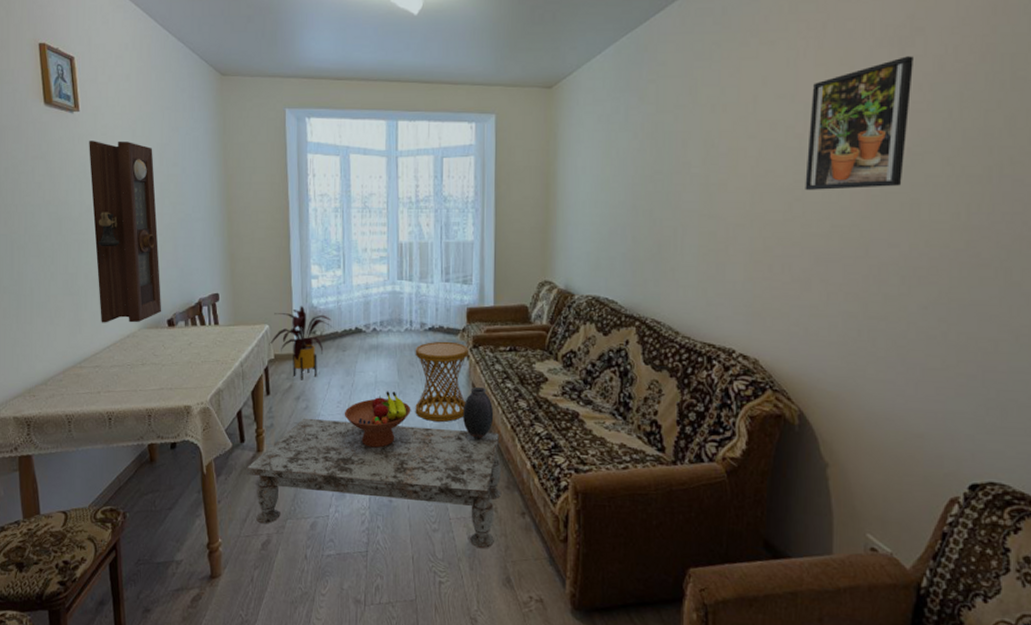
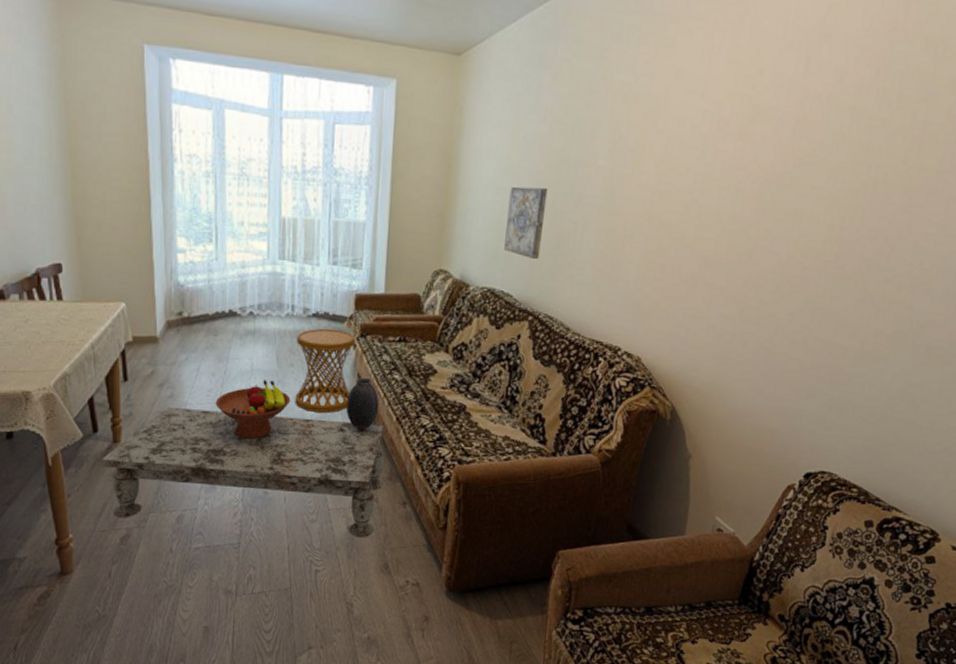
house plant: present [269,306,332,380] -> none [126,283,201,366]
wall art: none [604,198,644,265] -> present [503,186,548,259]
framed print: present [805,56,913,190] -> none [702,63,818,196]

